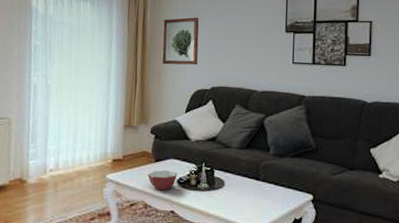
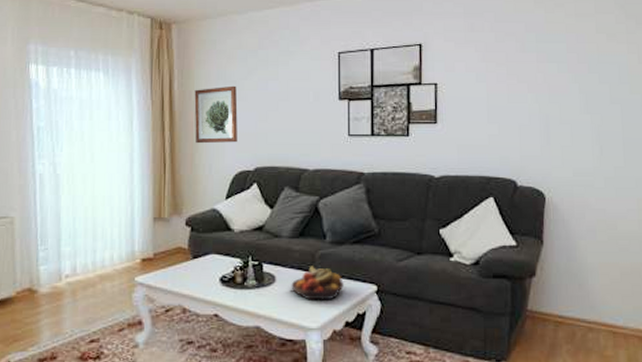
bowl: present [147,170,178,191] -> none [184,267,220,292]
fruit bowl: none [237,174,284,206] -> present [291,266,344,300]

